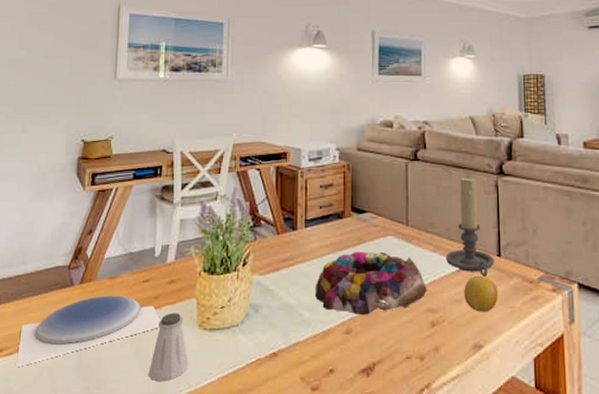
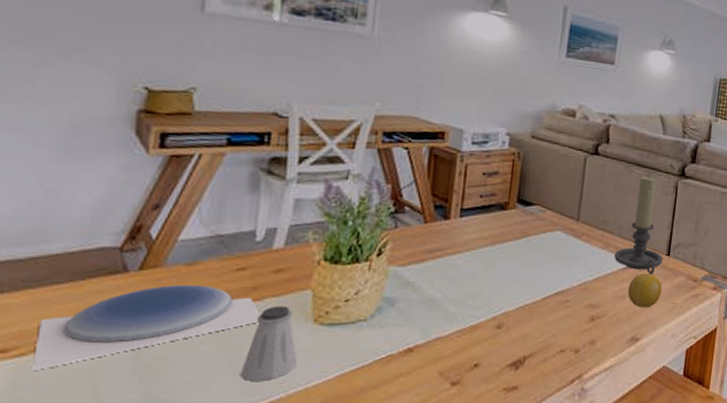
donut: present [316,252,427,316] -> none [465,246,591,311]

